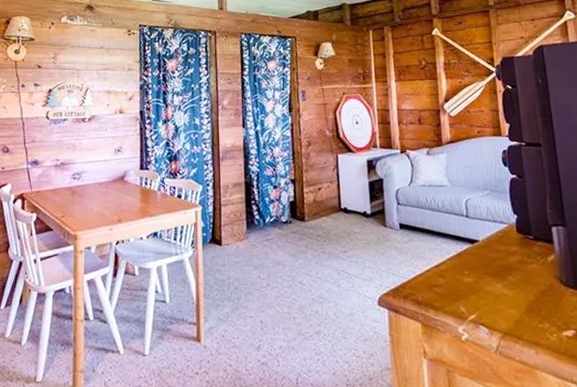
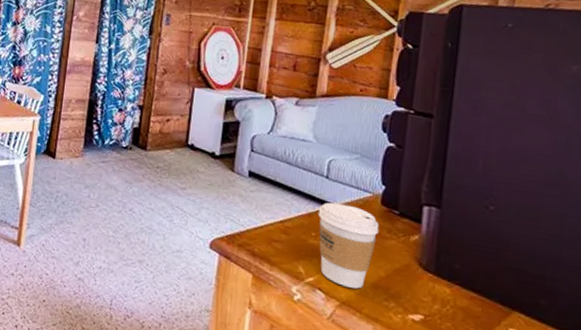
coffee cup: none [466,238,521,317] -> present [318,202,380,289]

